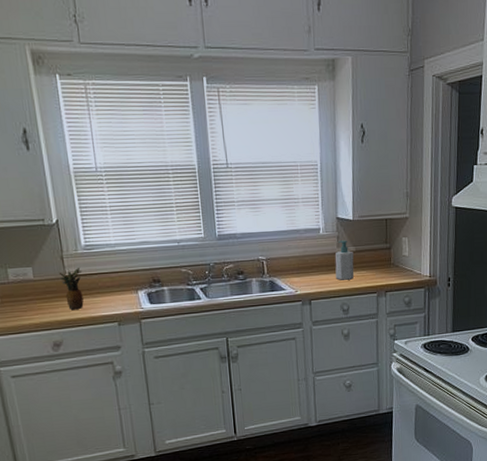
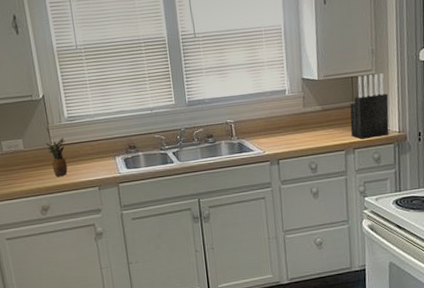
soap bottle: present [335,240,354,280] -> none [301,100,321,140]
knife block: none [383,217,421,282] -> present [350,73,389,139]

